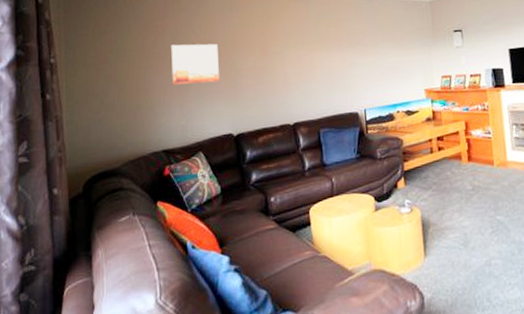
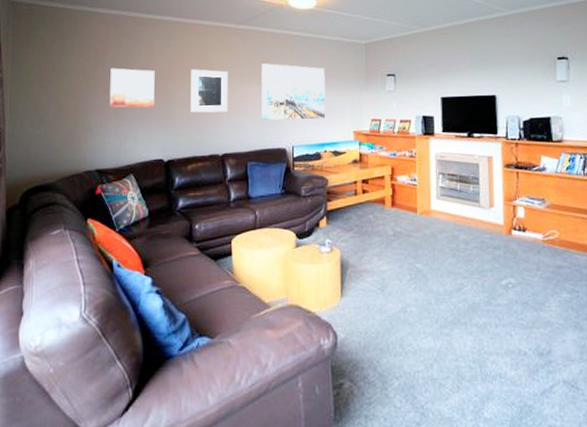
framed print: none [255,39,296,84] -> present [190,69,228,113]
wall art: none [327,28,395,86] -> present [261,63,326,120]

